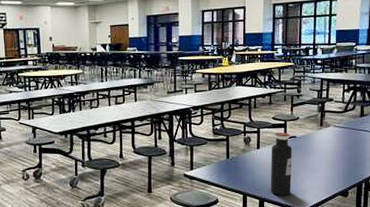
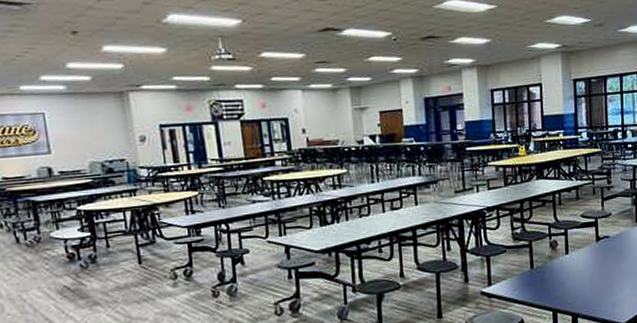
water bottle: present [270,132,292,196] -> none [581,231,608,309]

